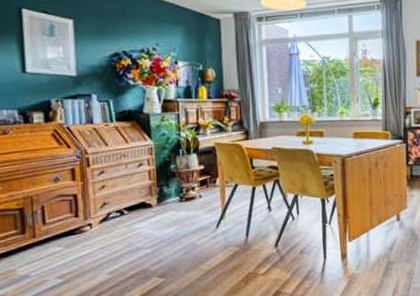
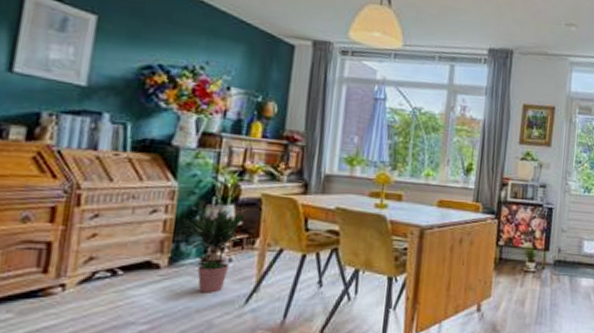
potted plant: none [160,158,206,223] -> present [179,210,246,293]

